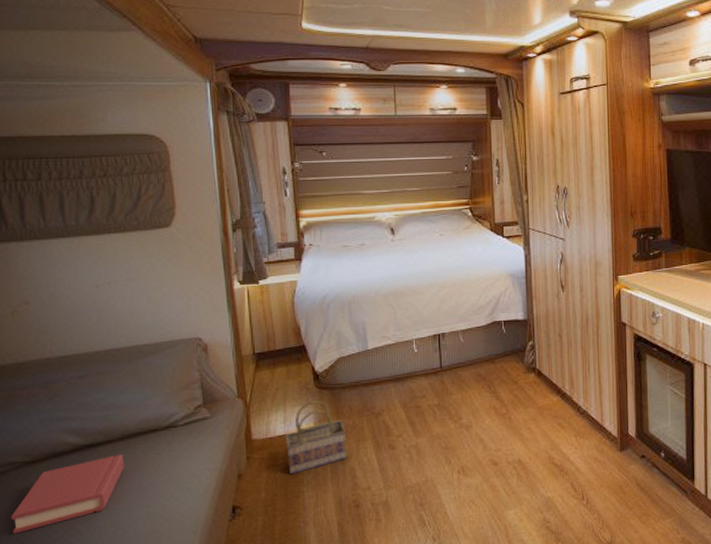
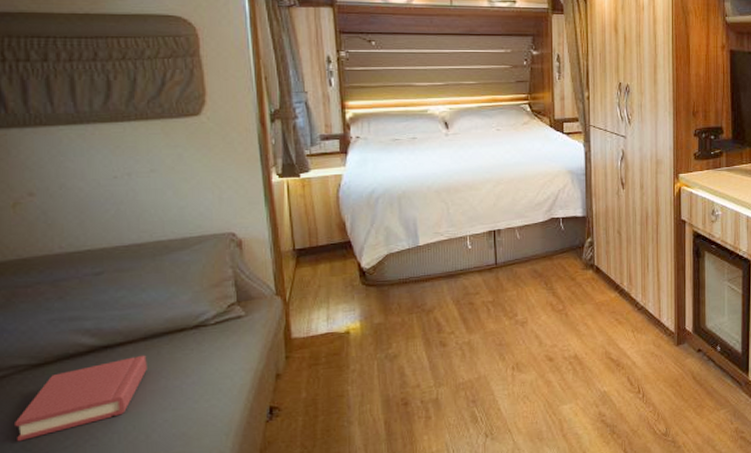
basket: present [284,400,348,475] -> none [327,298,396,374]

